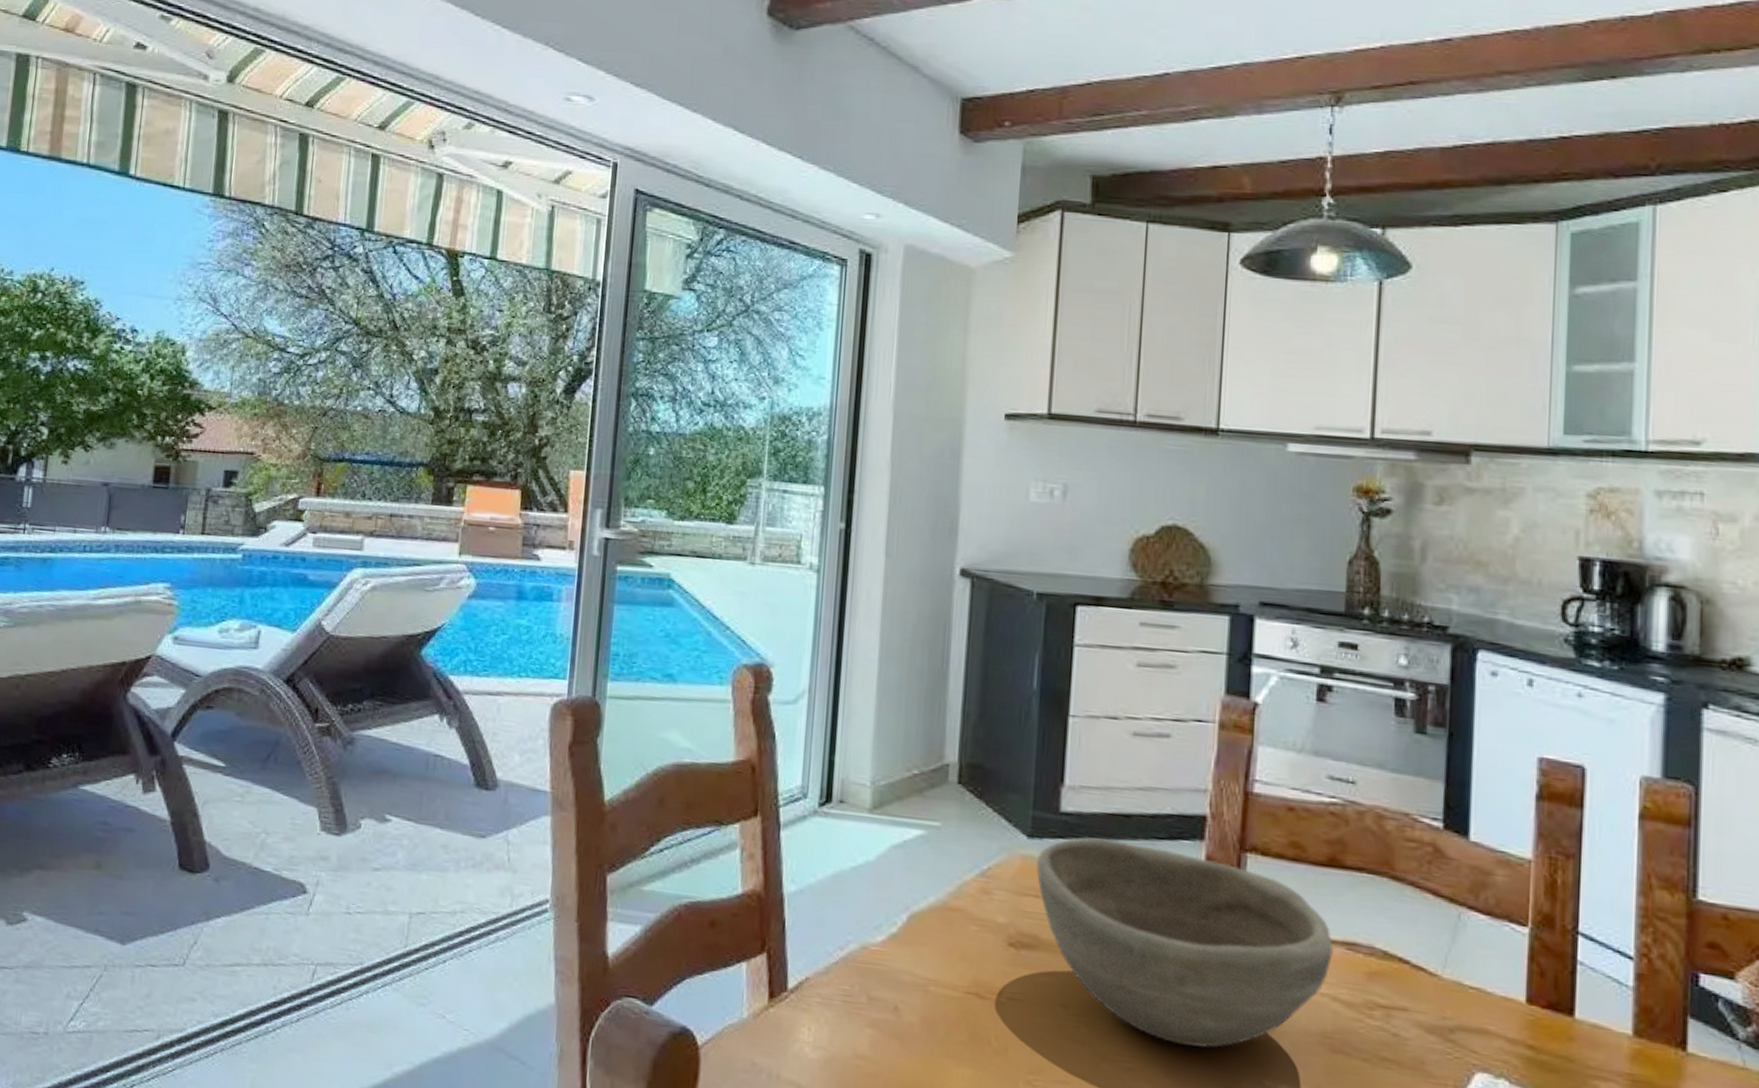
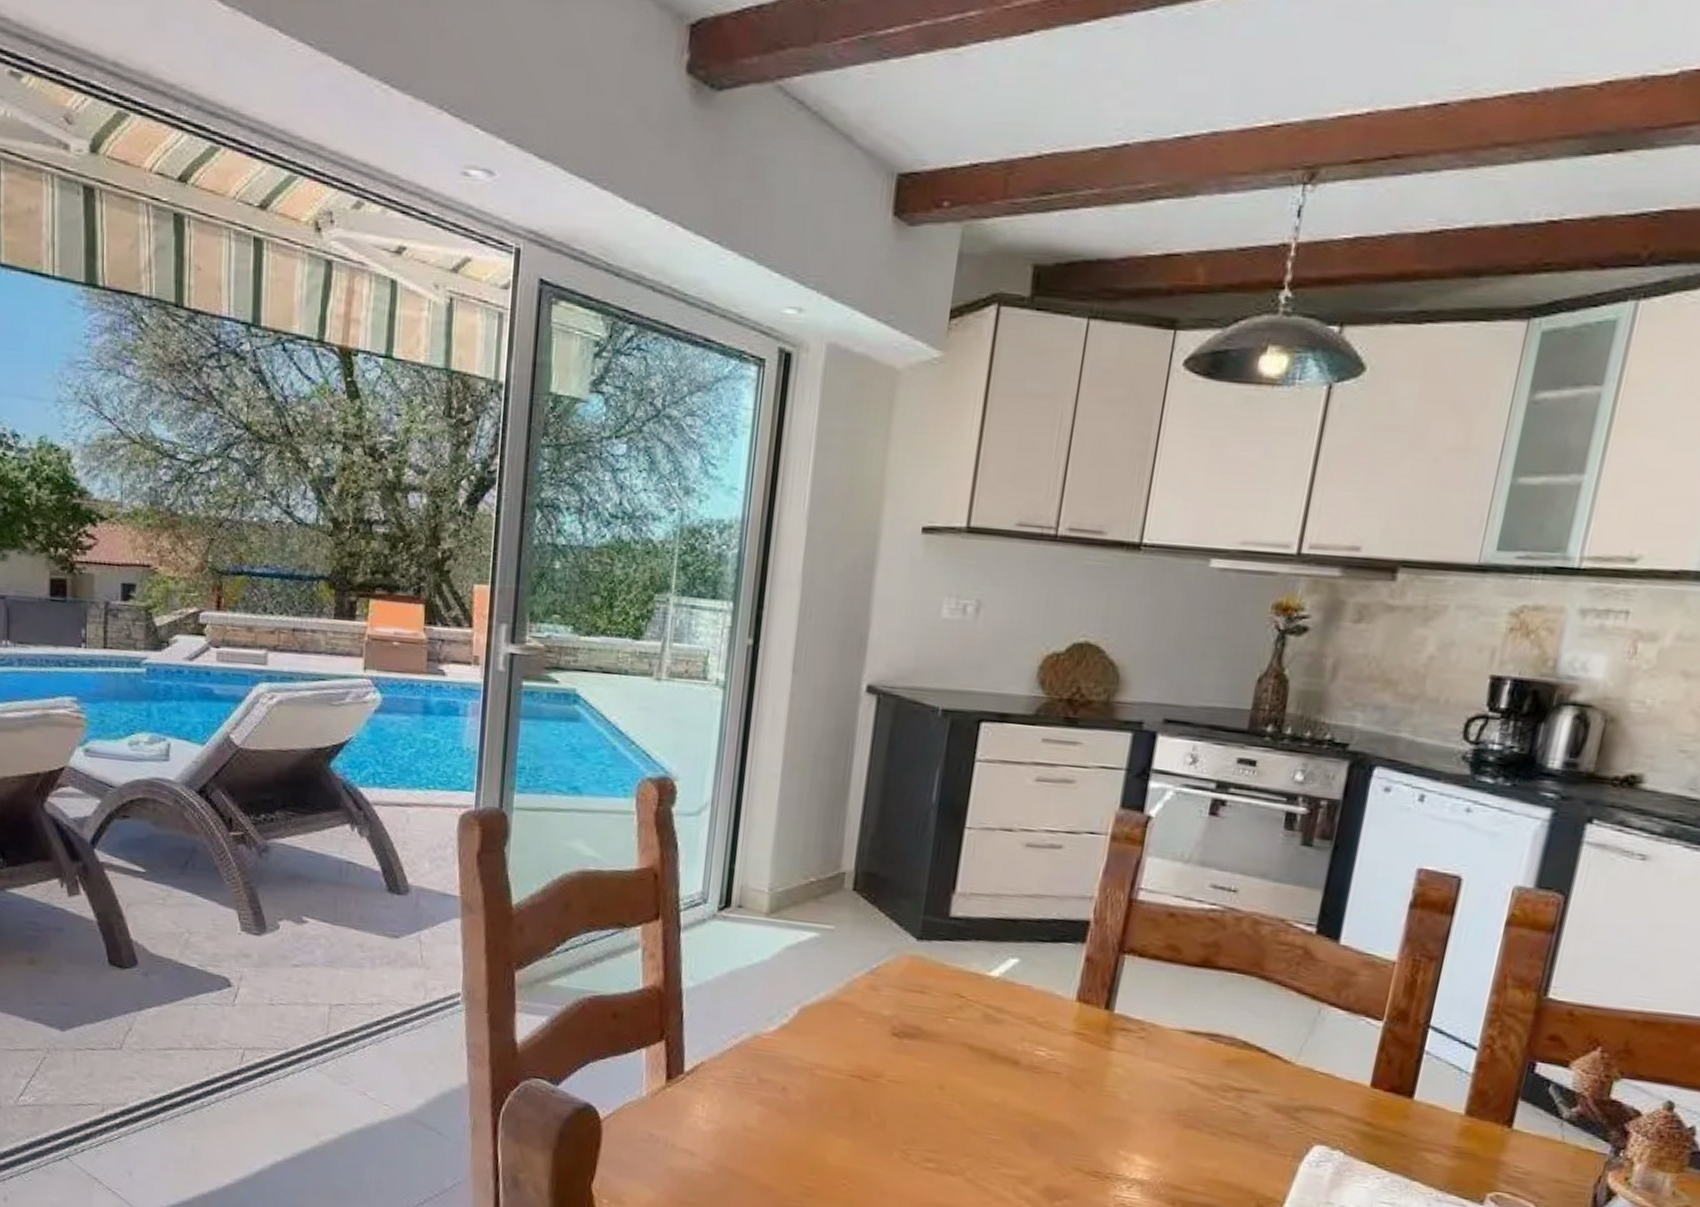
bowl: present [1036,837,1334,1049] -> none [922,940,1198,1124]

